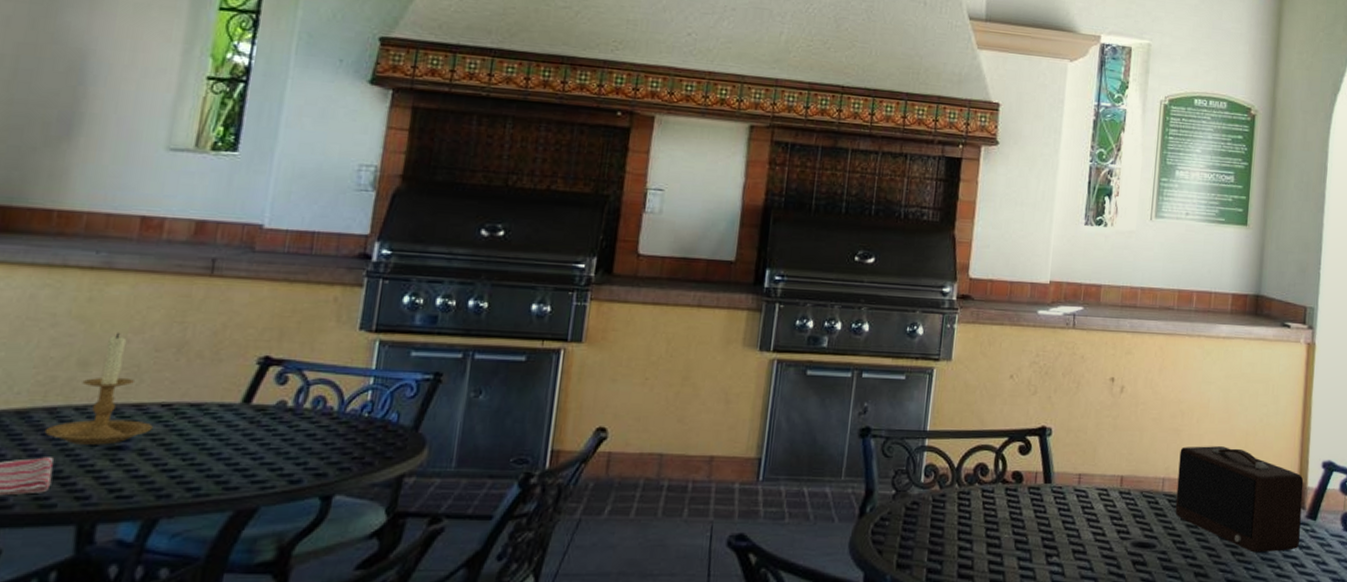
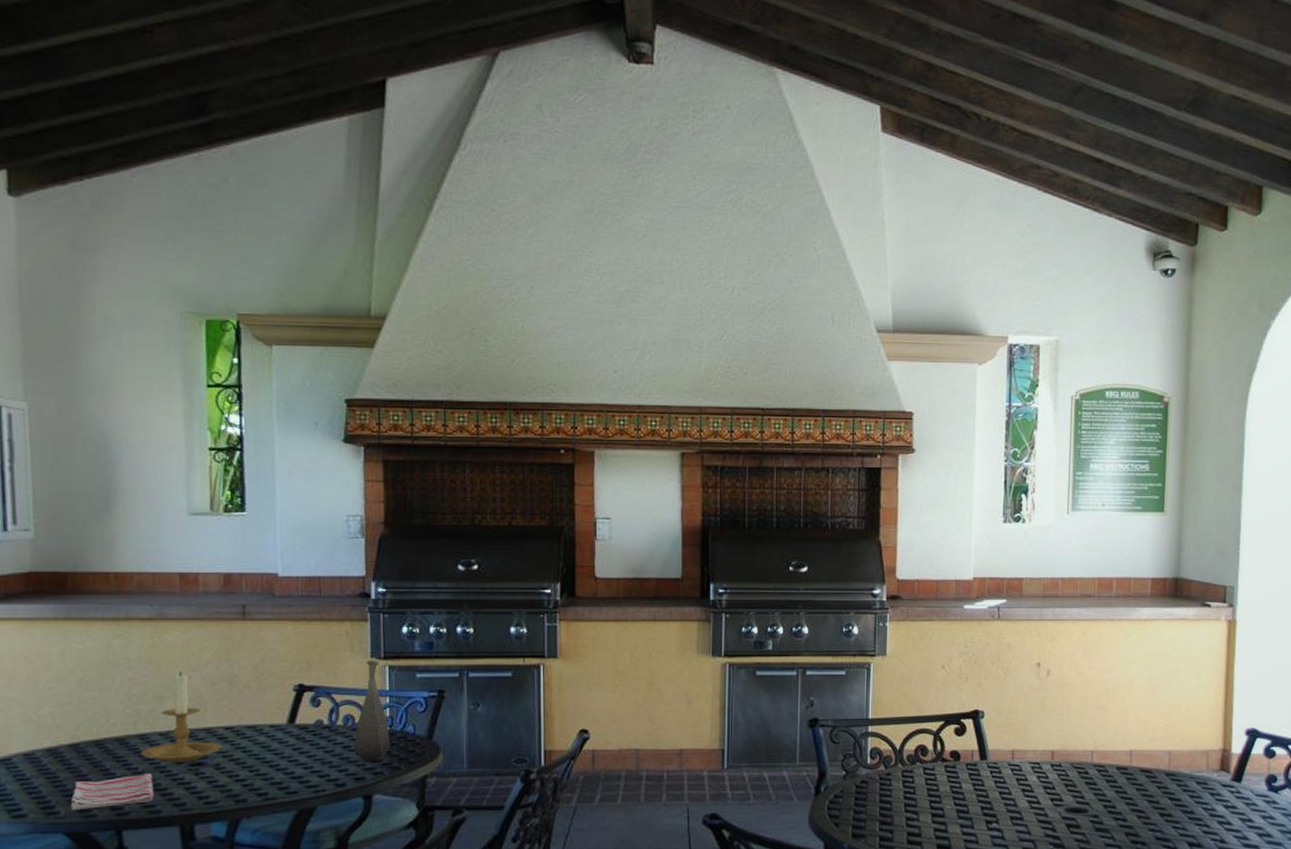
bottle: none [320,333,370,454] -> present [354,660,390,762]
speaker: present [1175,446,1304,553] -> none [1104,720,1228,813]

